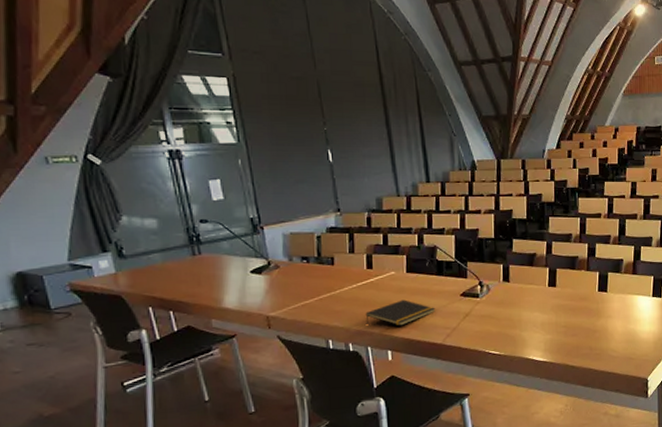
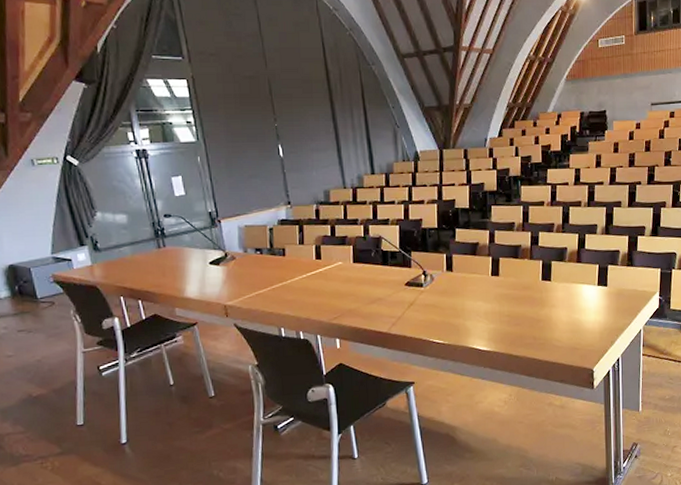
notepad: present [365,299,436,326] -> none [315,289,381,315]

